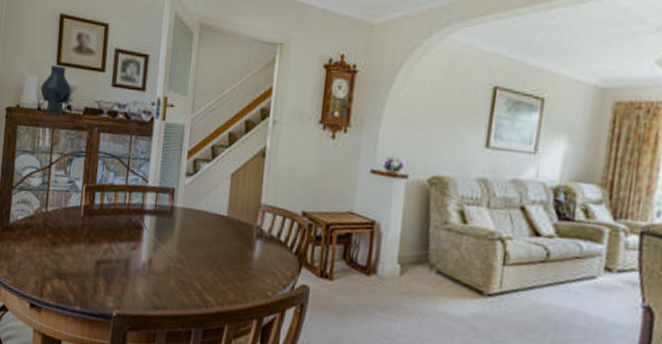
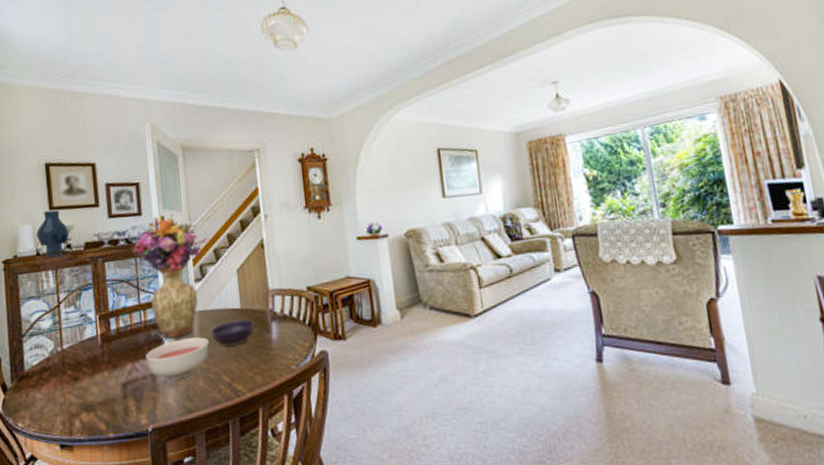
bowl: none [123,231,188,273] -> present [146,337,209,381]
flower arrangement: none [129,95,212,230] -> present [132,213,211,339]
bowl: none [191,226,238,254] -> present [210,318,255,346]

